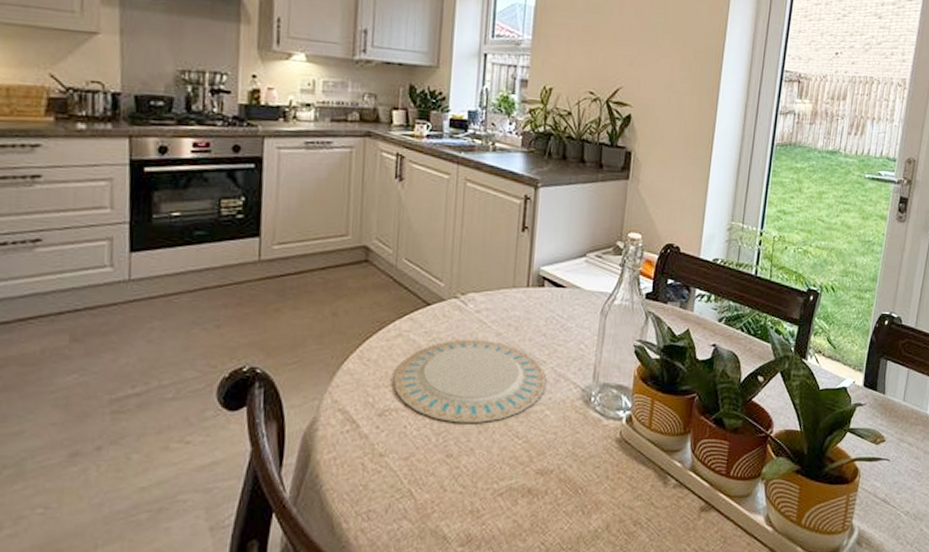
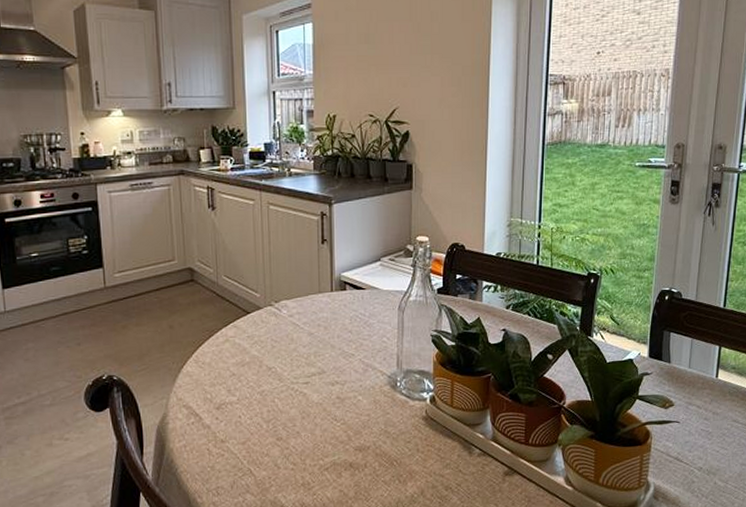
plate: present [393,339,547,423] -> none [226,339,356,411]

